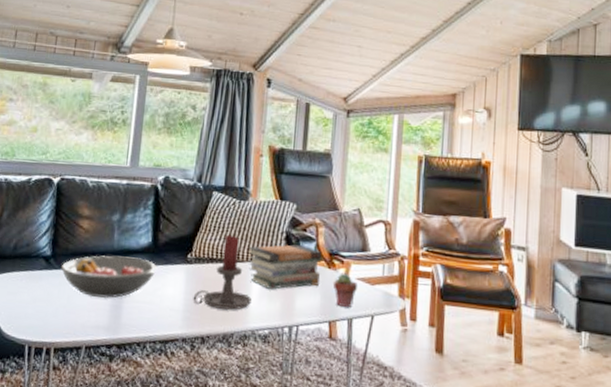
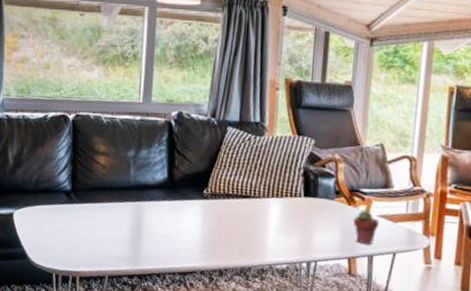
fruit bowl: present [60,255,158,299] -> none [81,190,174,232]
candle holder: present [193,234,251,310] -> none [210,170,269,245]
book stack: present [247,244,322,290] -> none [264,180,342,225]

